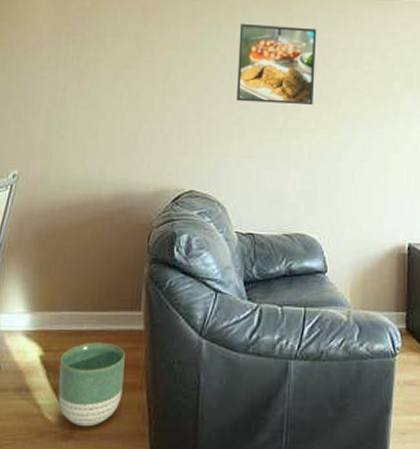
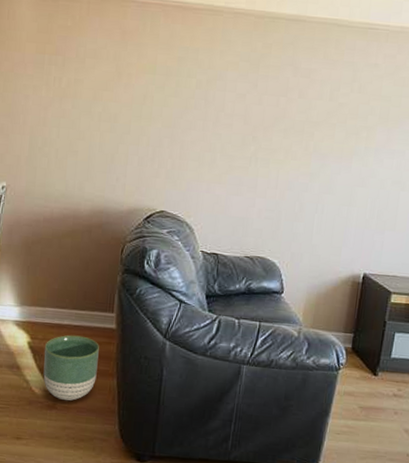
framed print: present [237,23,317,105] -> none [210,48,296,135]

